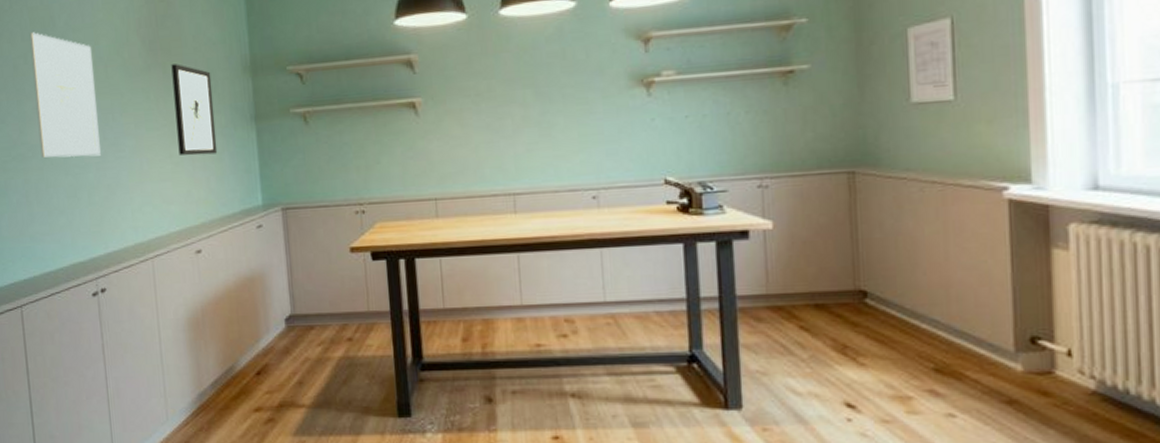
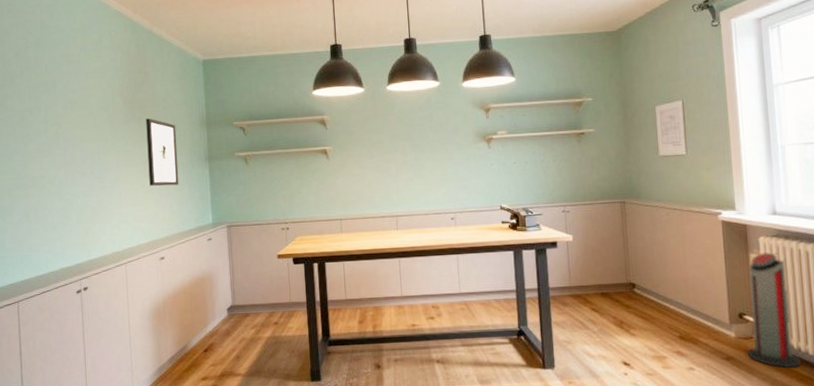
wall art: present [29,32,101,158] -> none [35,92,88,187]
air purifier: none [1041,247,1128,419] -> present [747,252,801,369]

